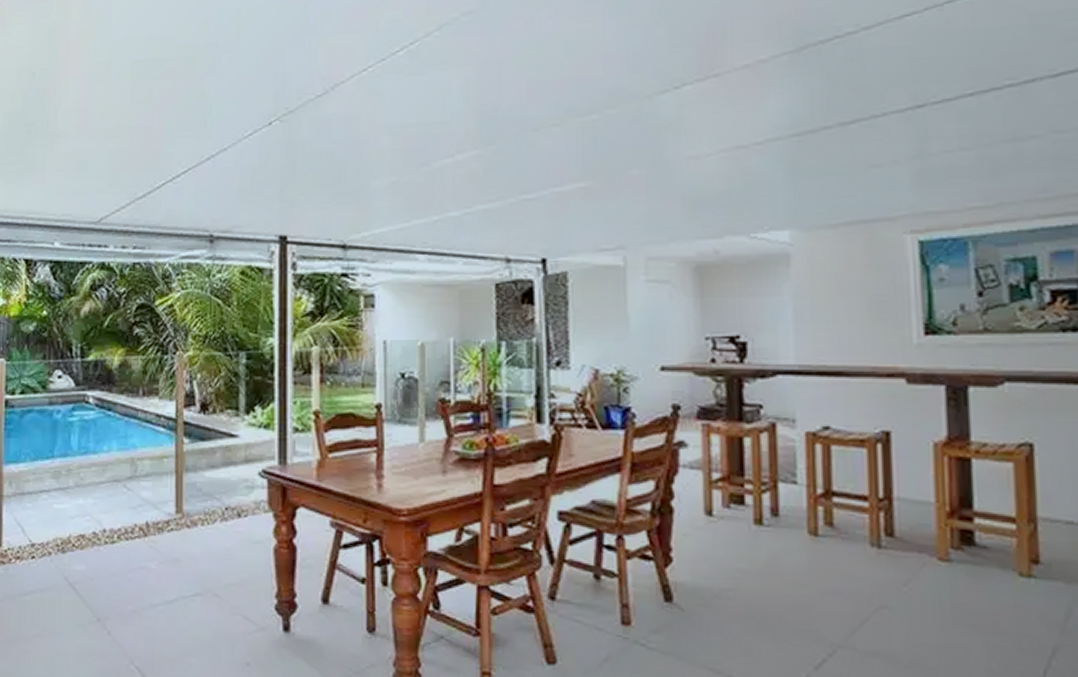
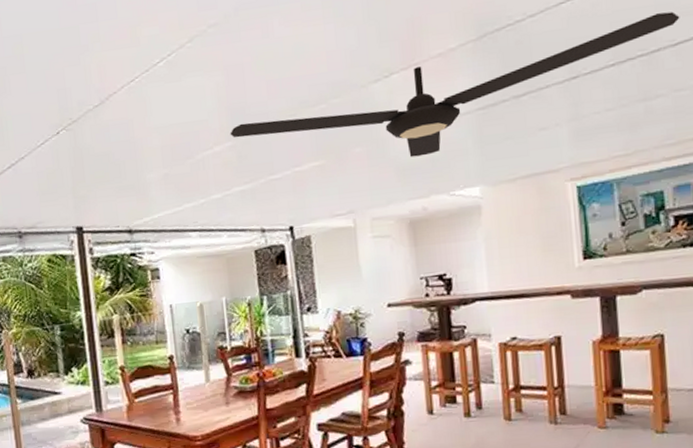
ceiling fan: none [477,35,1063,187] -> present [230,11,680,157]

